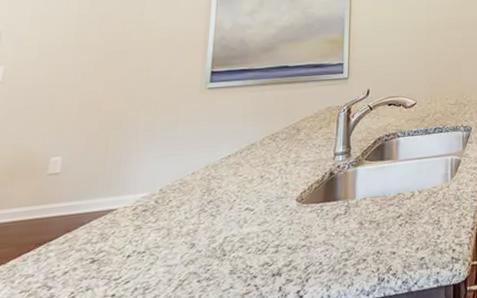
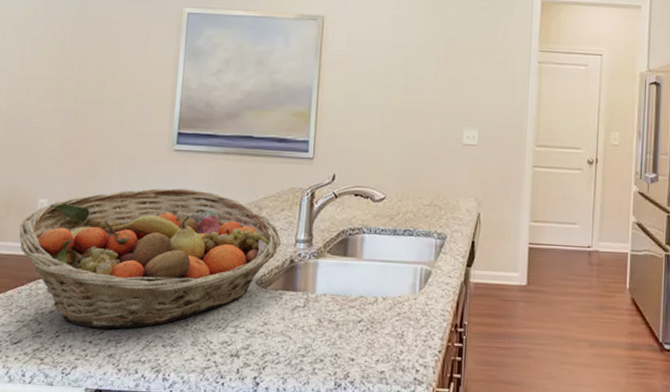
fruit basket: none [25,122,320,281] -> present [19,188,281,329]

